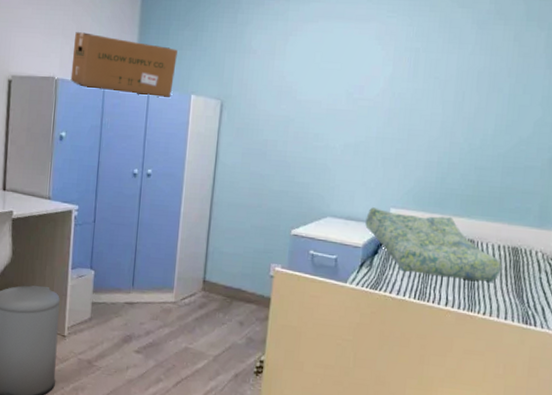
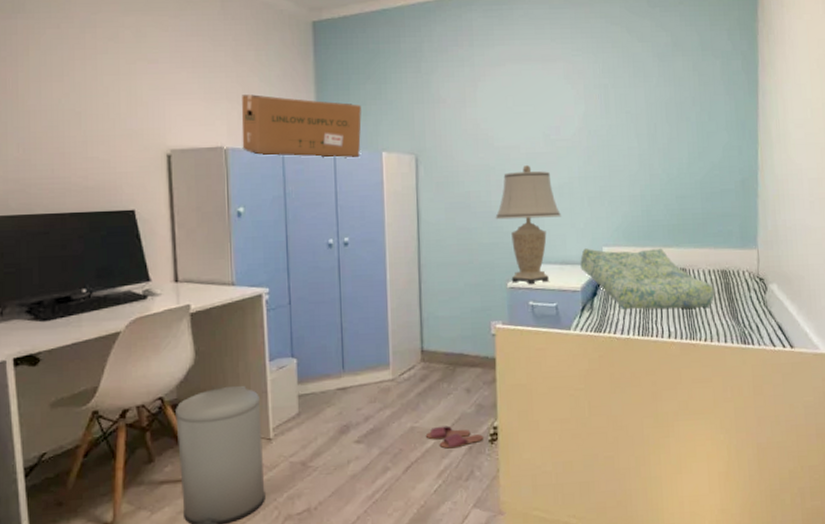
slippers: none [197,351,250,374] -> present [425,426,484,449]
table lamp: none [288,121,353,235] -> present [495,165,561,285]

